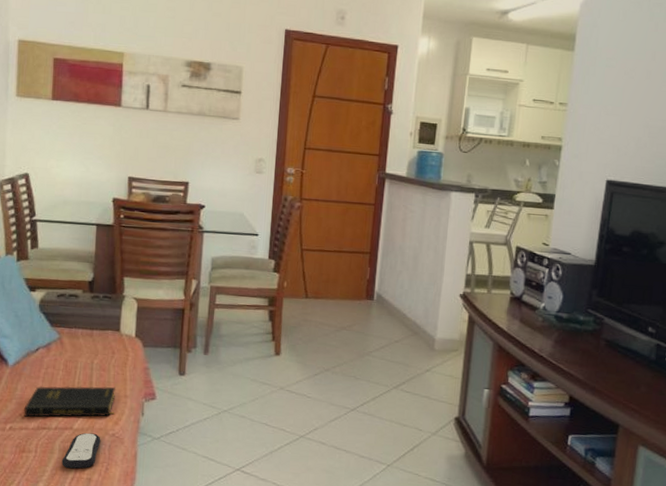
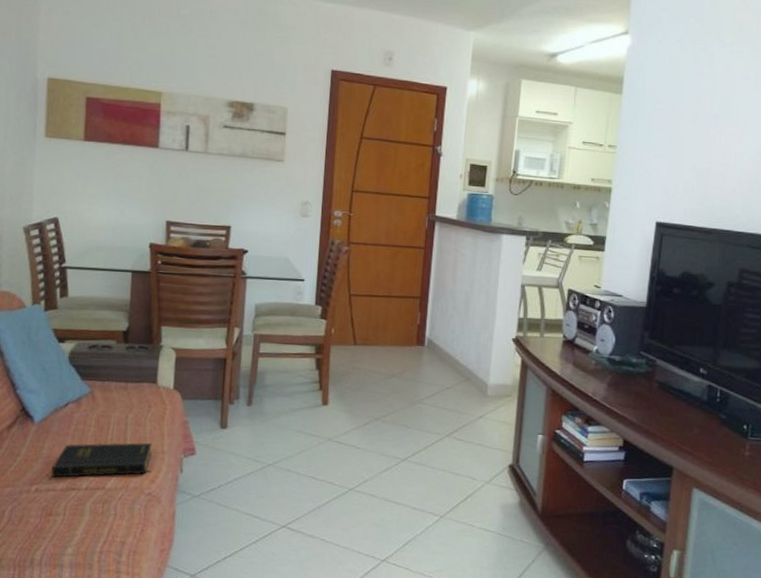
remote control: present [62,432,101,469] -> none [93,492,136,532]

